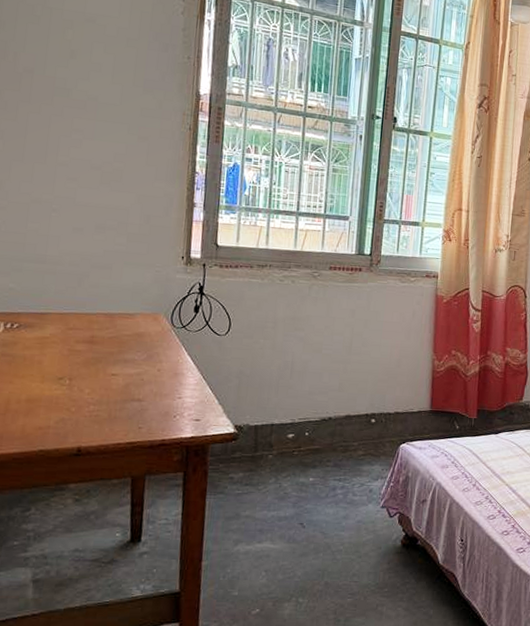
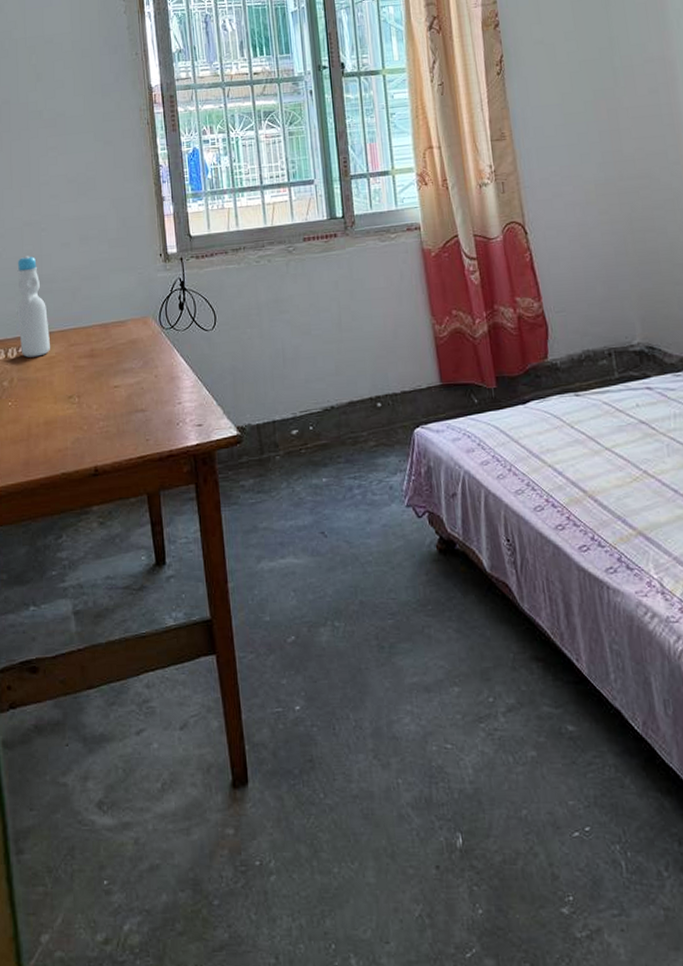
bottle: none [9,233,47,335] -> present [17,256,50,358]

